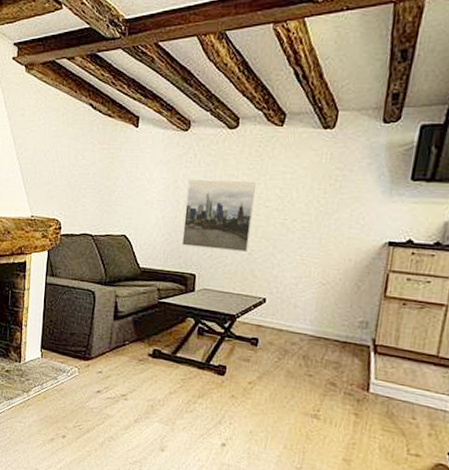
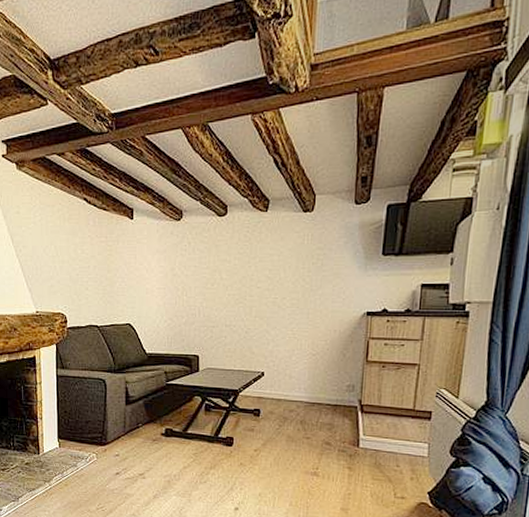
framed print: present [181,180,255,252] -> none [183,266,247,331]

